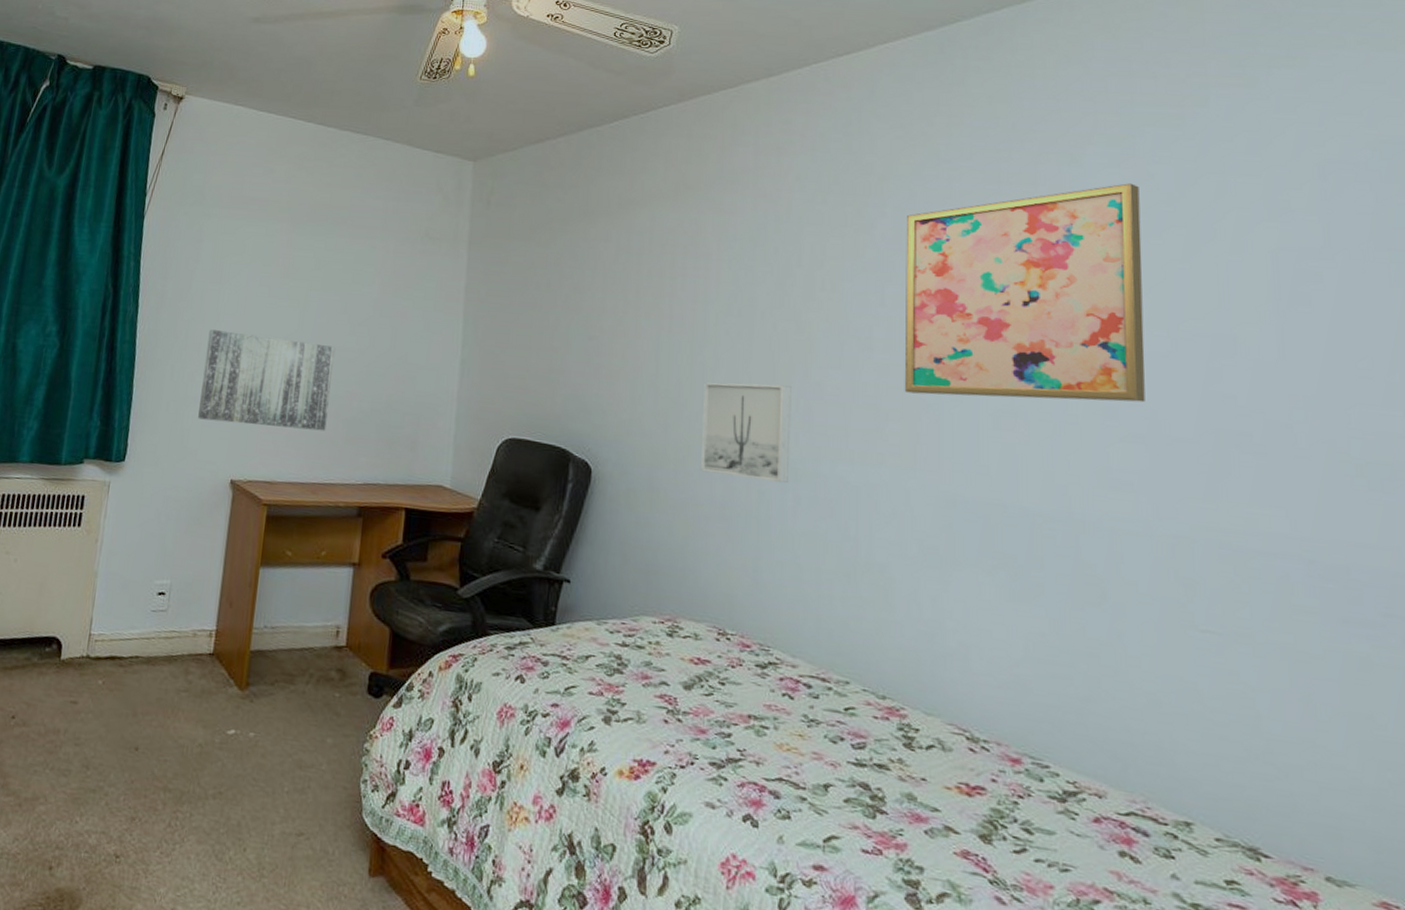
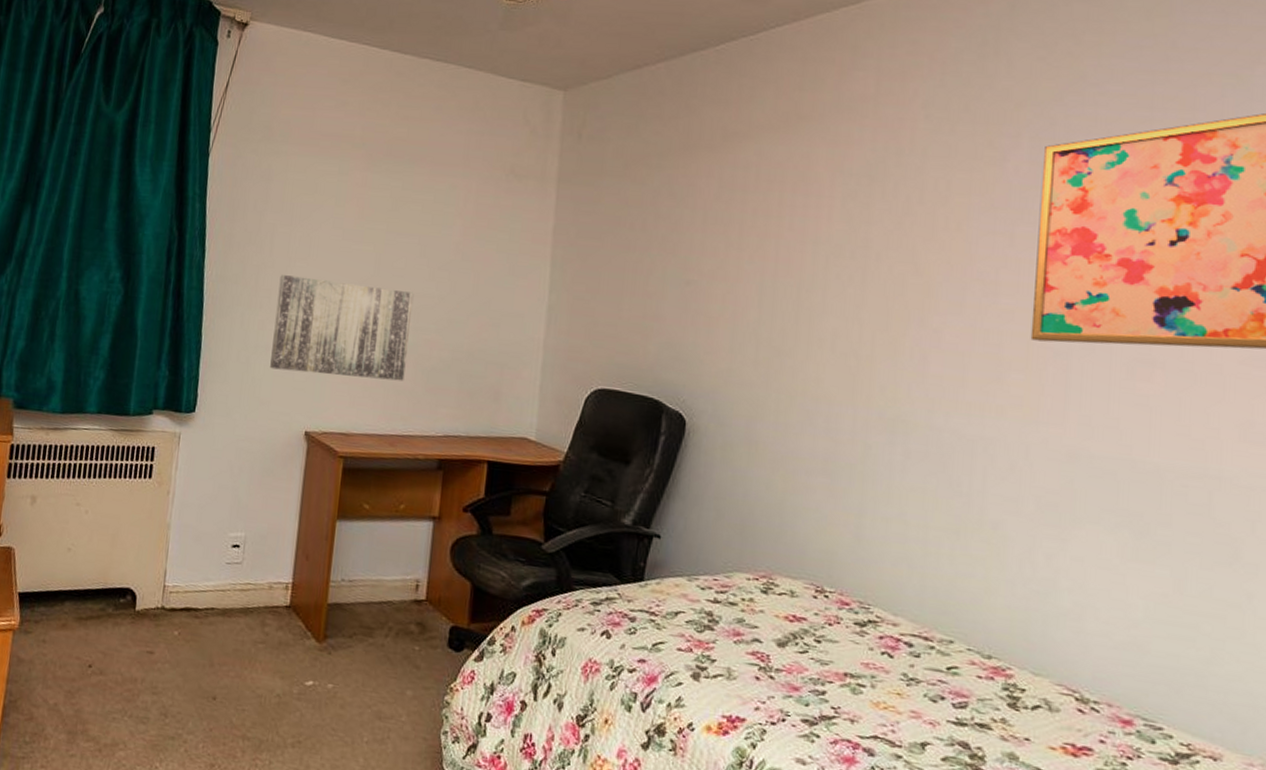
wall art: present [701,382,792,483] -> none [804,329,906,437]

